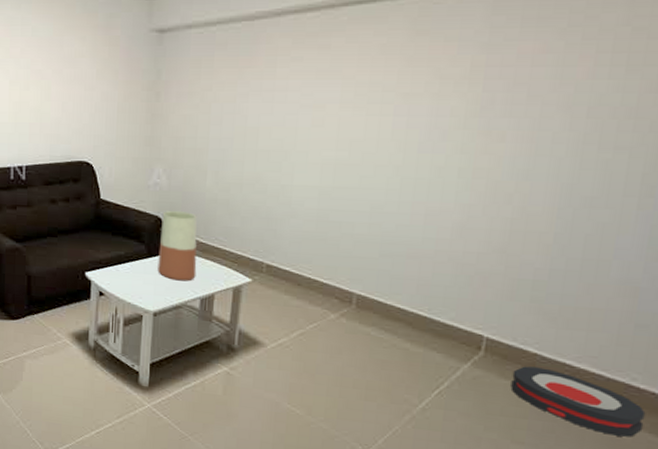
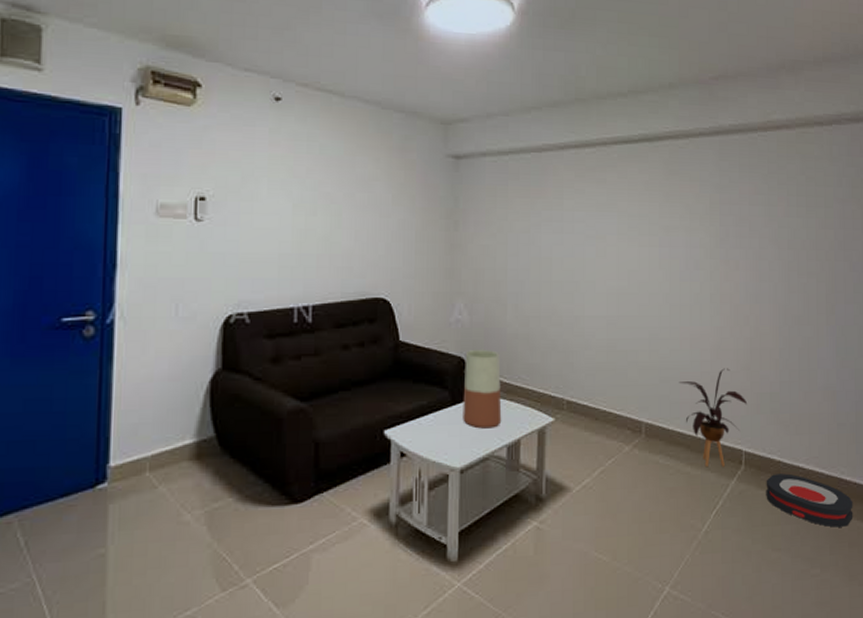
house plant: none [404,248,498,349] -> present [678,368,748,468]

